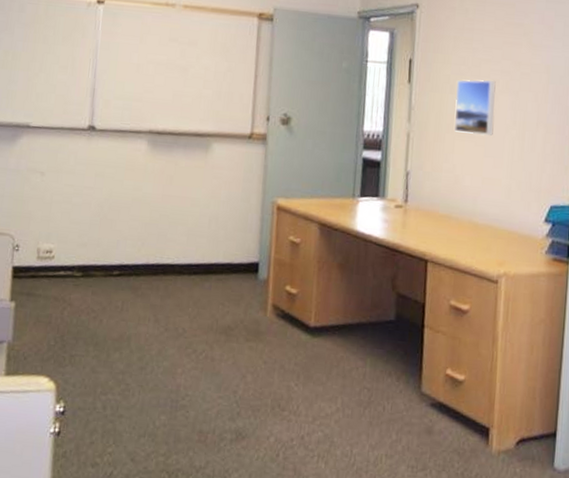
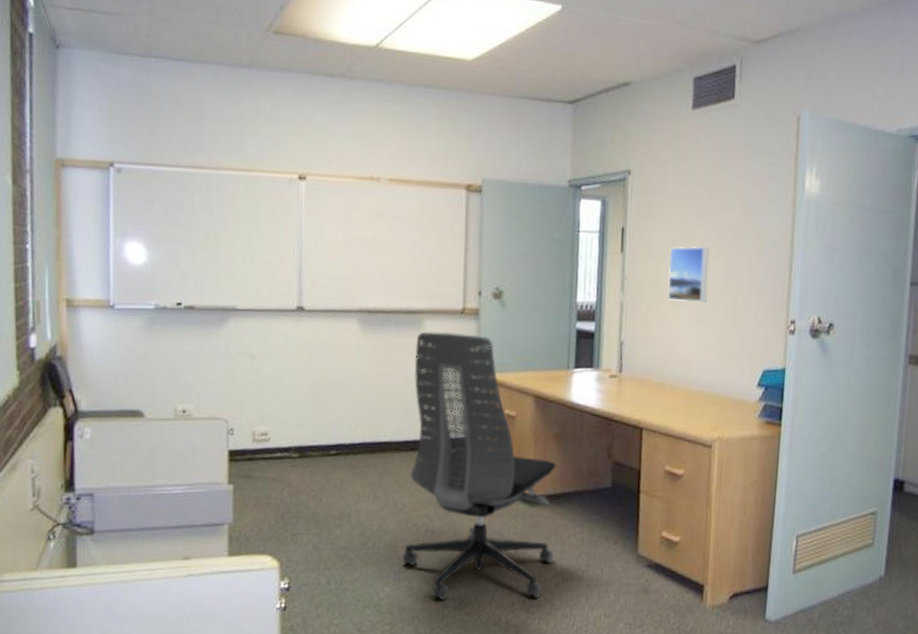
office chair: none [180,155,340,435] -> present [402,331,557,601]

